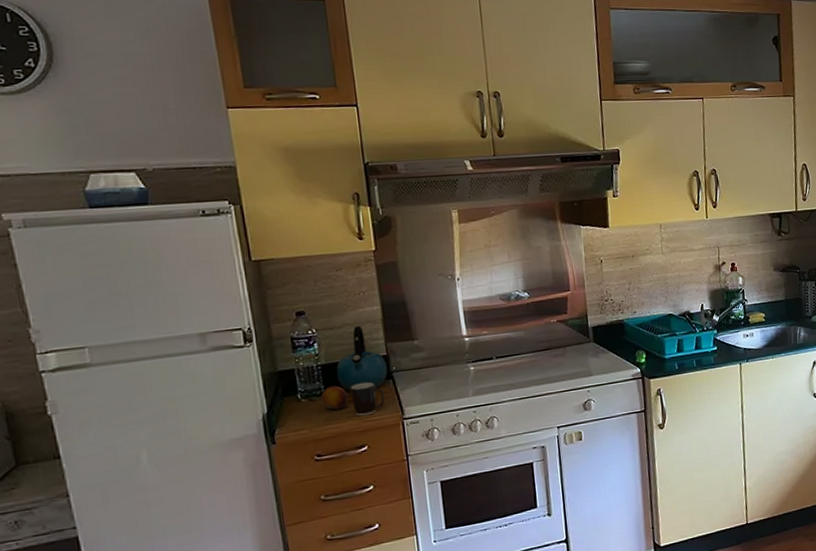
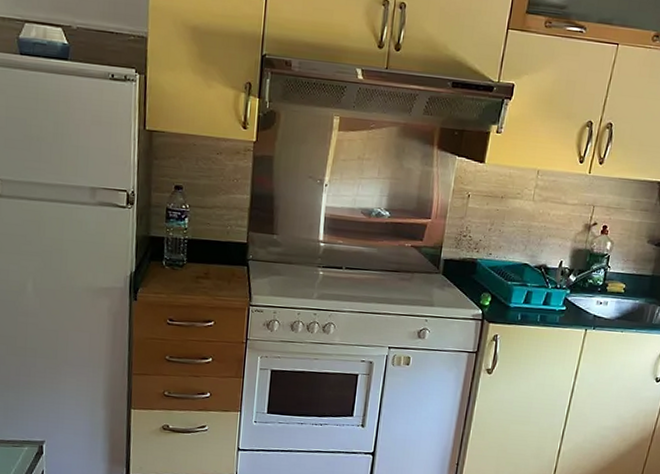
fruit: present [321,385,348,410] -> none [182,260,206,284]
kettle: present [336,326,388,392] -> none [199,210,246,272]
mug: present [350,381,385,417] -> none [208,262,237,295]

